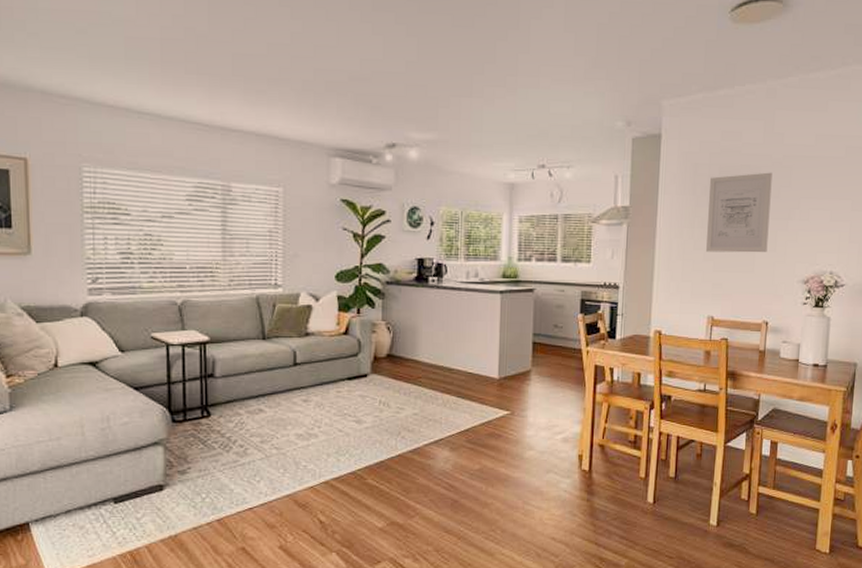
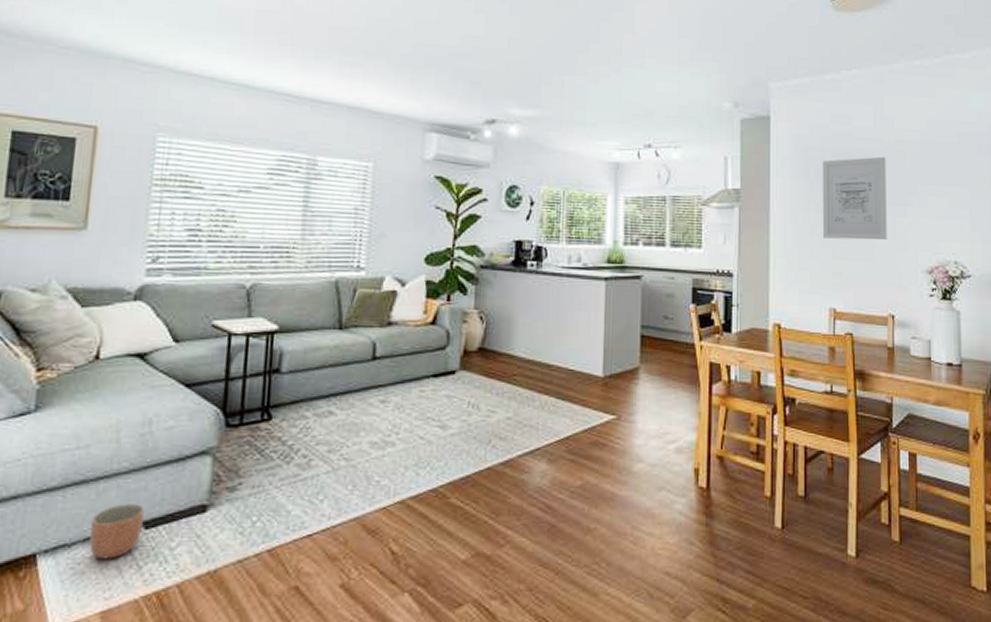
planter: none [69,484,112,527] -> present [89,504,144,560]

